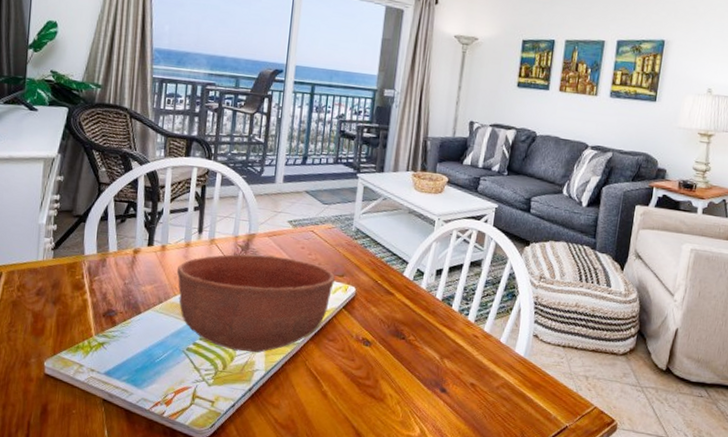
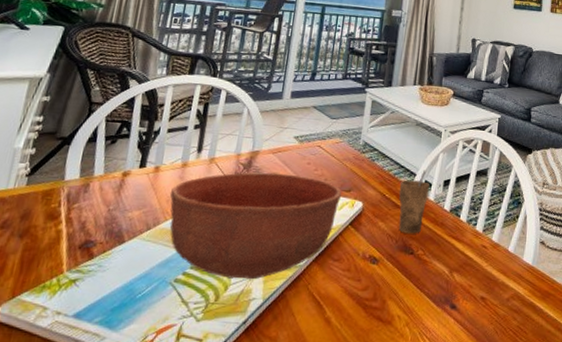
cup: none [390,258,422,320] -> present [398,170,429,234]

